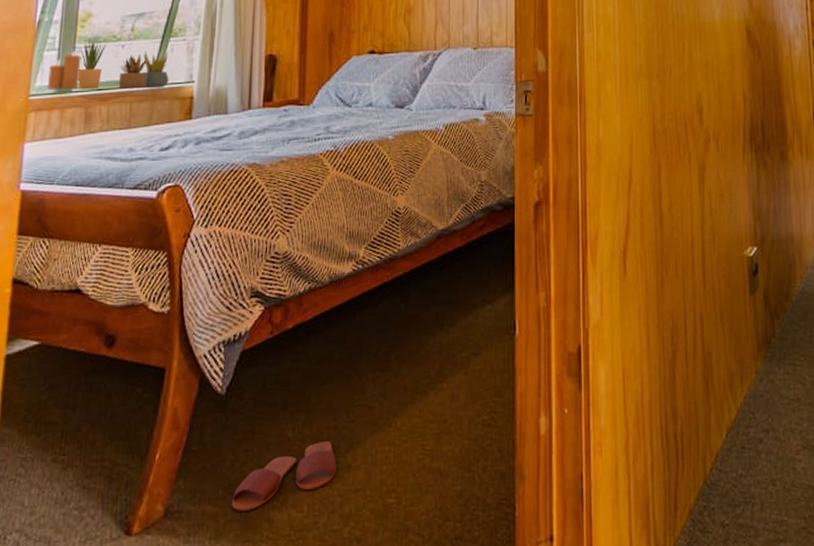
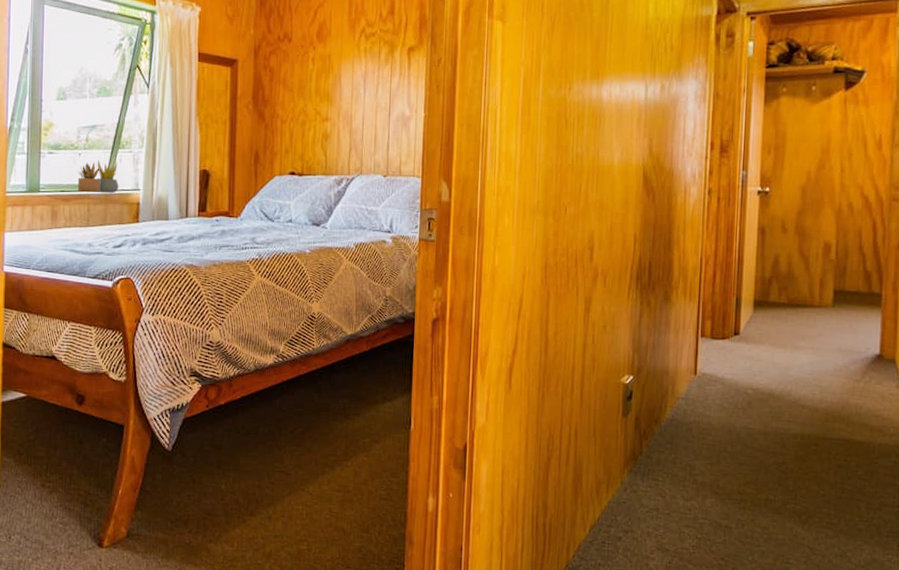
candle: present [46,50,81,89] -> none [19,155,46,189]
potted plant: present [78,37,106,90] -> none [44,145,65,191]
slippers: present [231,441,338,511] -> none [178,496,261,541]

